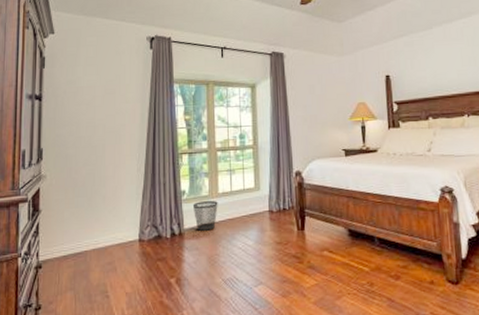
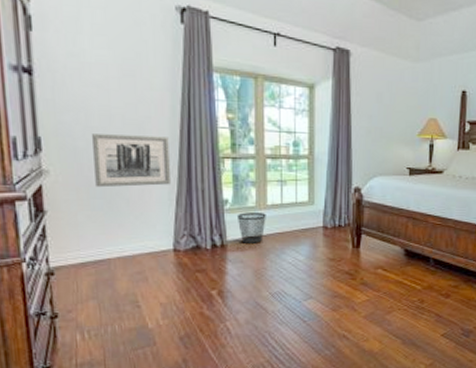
wall art: none [80,140,138,187] -> present [92,134,170,188]

